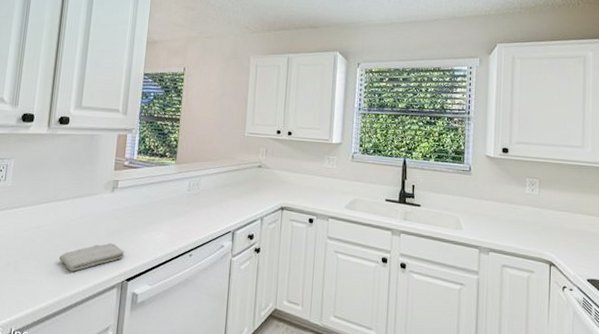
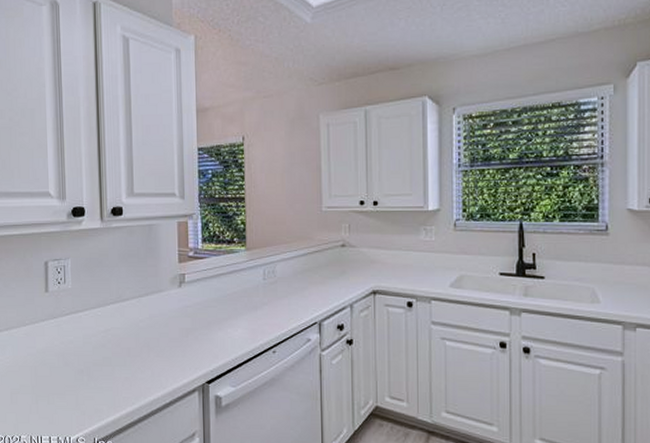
washcloth: present [58,242,125,272] -> none [132,343,201,376]

